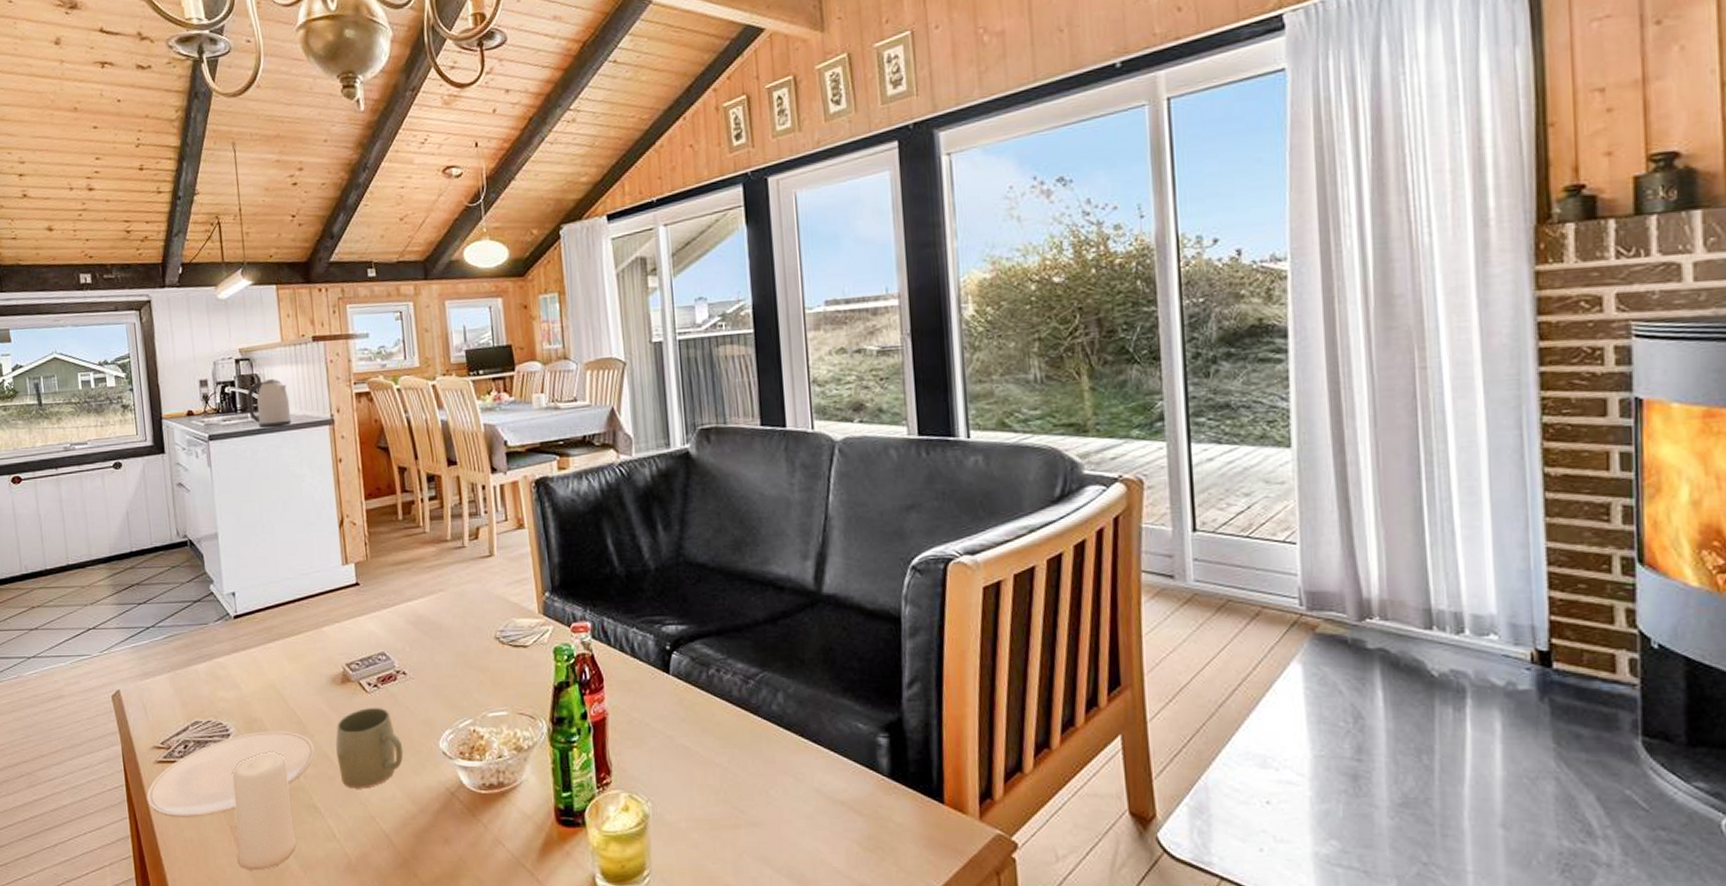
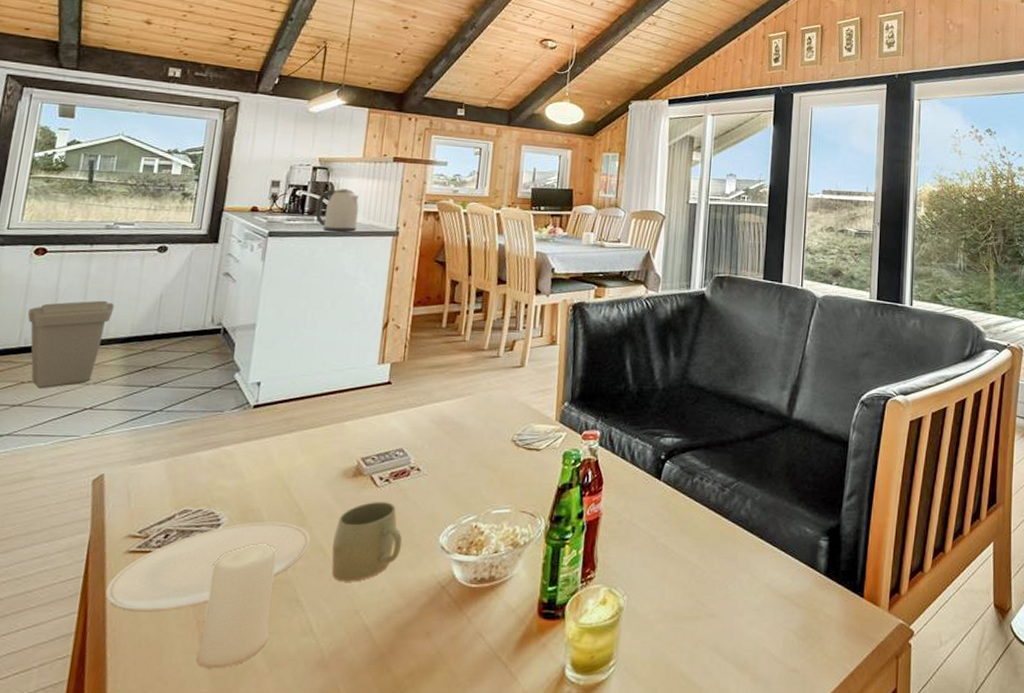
trash can: none [20,522,90,613] -> present [27,300,115,389]

